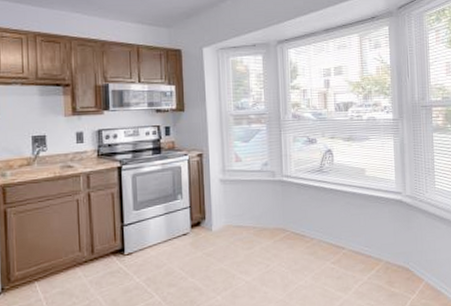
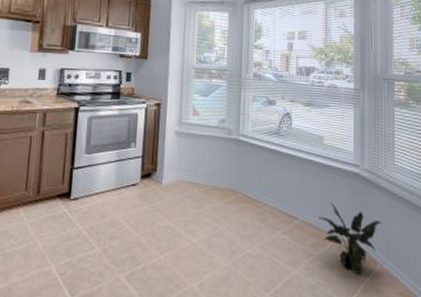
potted plant: none [365,230,425,293] -> present [319,203,382,275]

